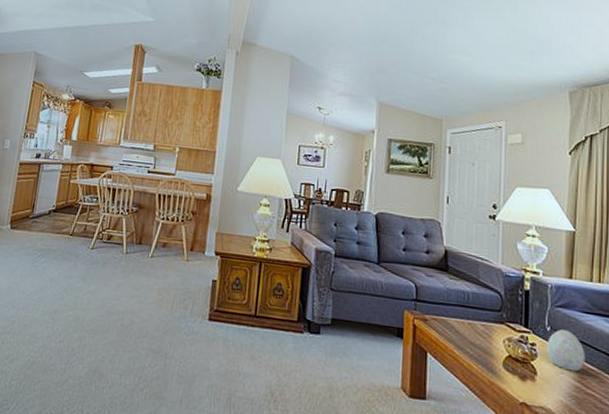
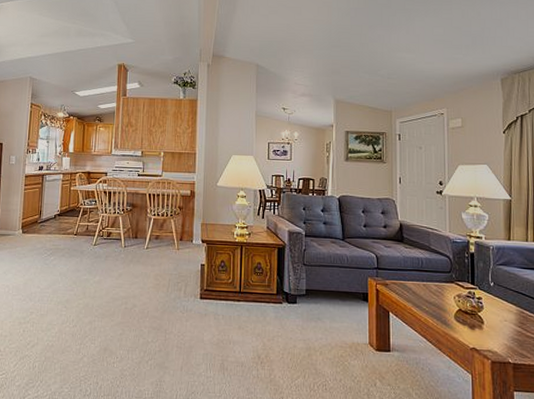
decorative egg: present [547,329,585,372] -> none [491,284,525,319]

